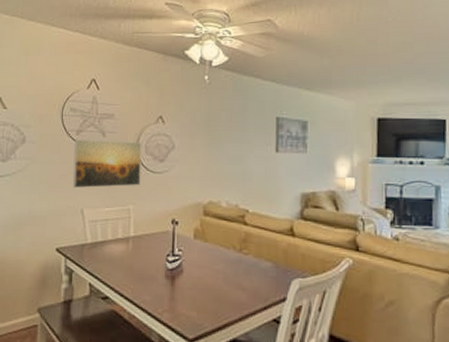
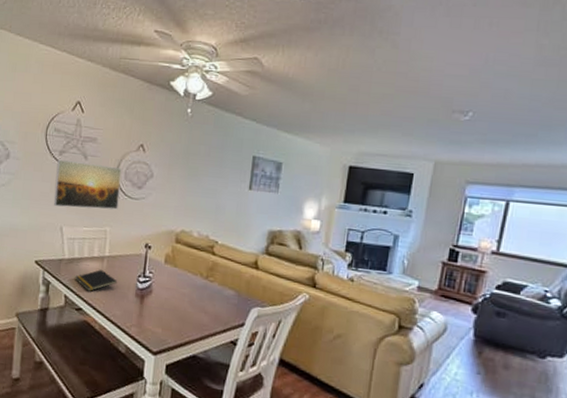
notepad: none [99,252,145,277] -> present [75,270,118,291]

